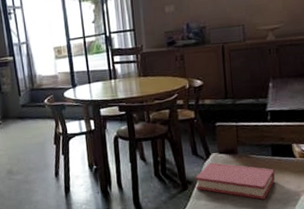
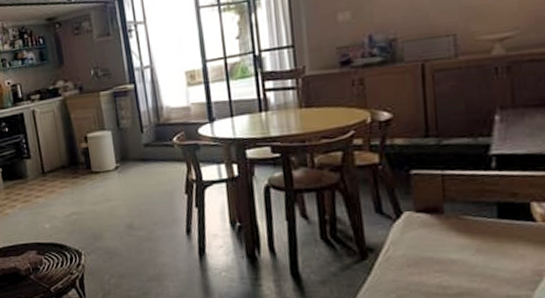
hardback book: present [195,162,275,200] -> none [379,223,502,280]

